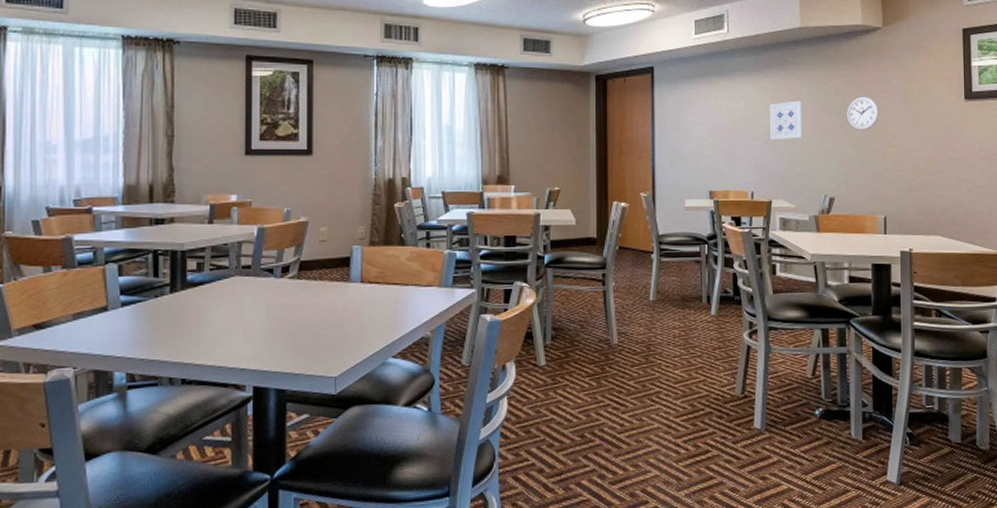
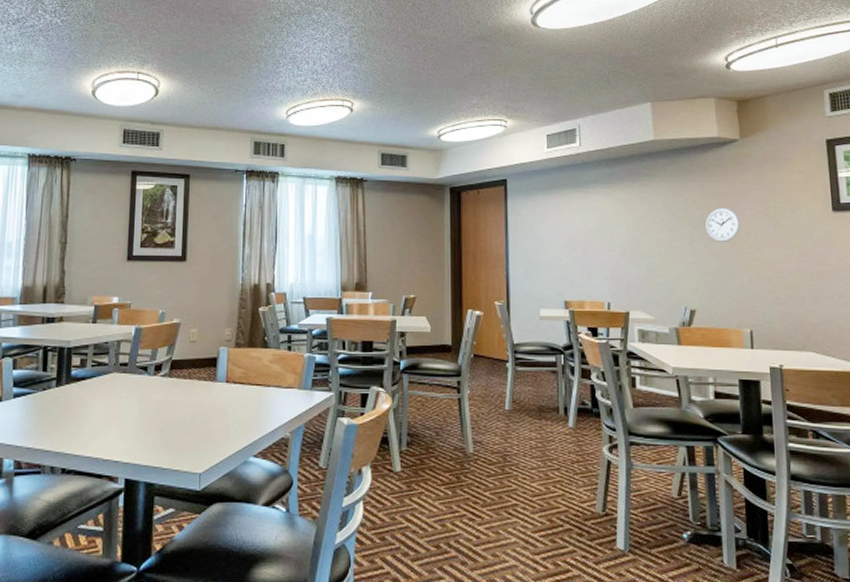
wall art: present [769,100,804,141] -> none [624,212,661,252]

